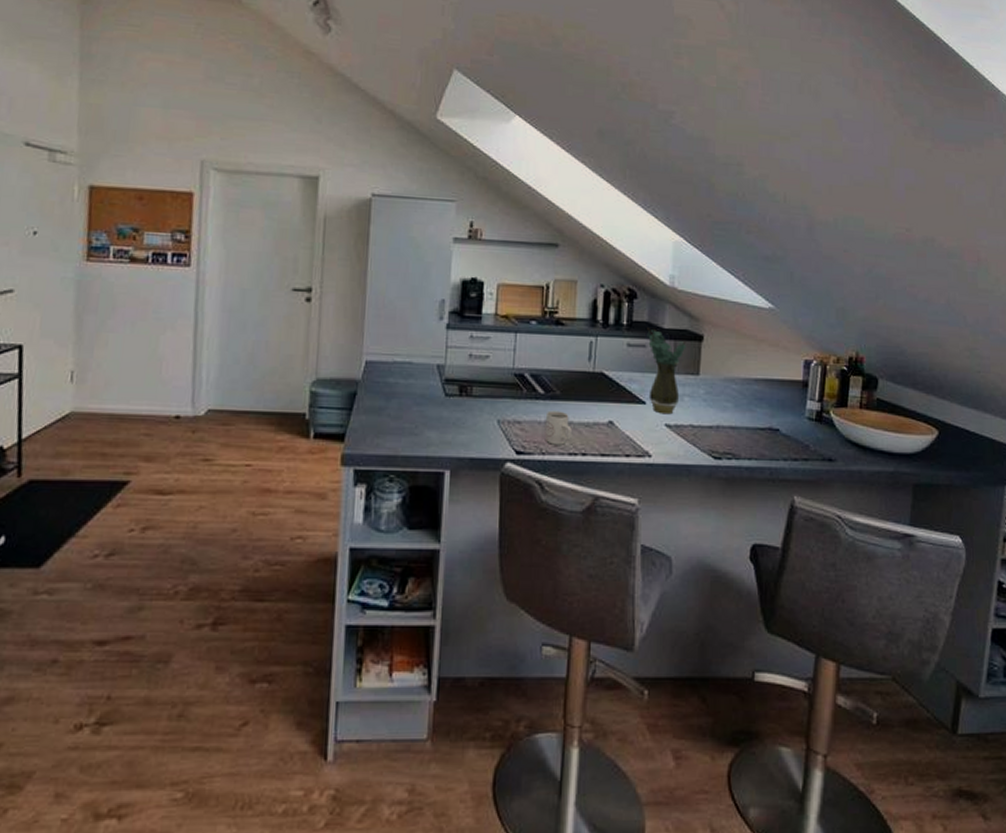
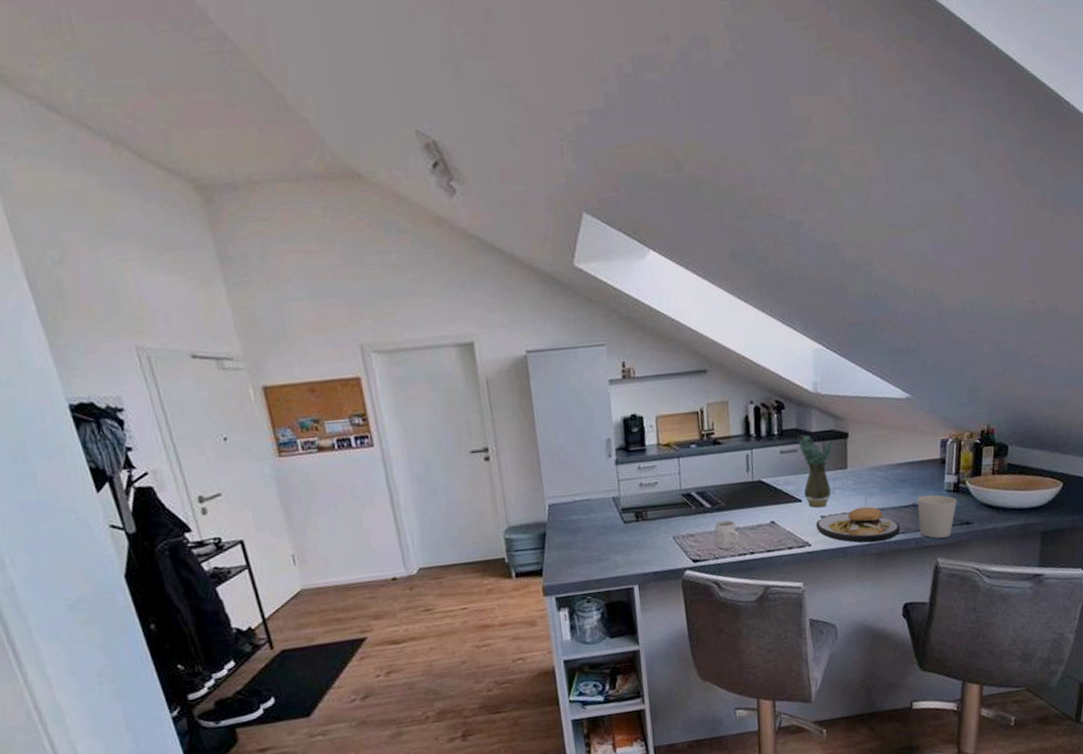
plate: none [659,410,754,464] -> present [816,497,901,543]
dixie cup: none [775,420,819,474] -> present [918,494,957,539]

